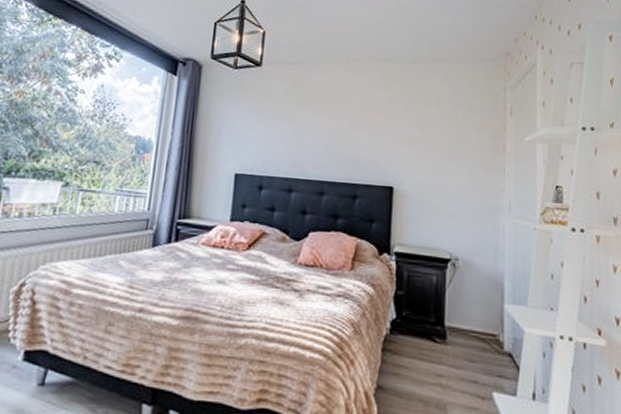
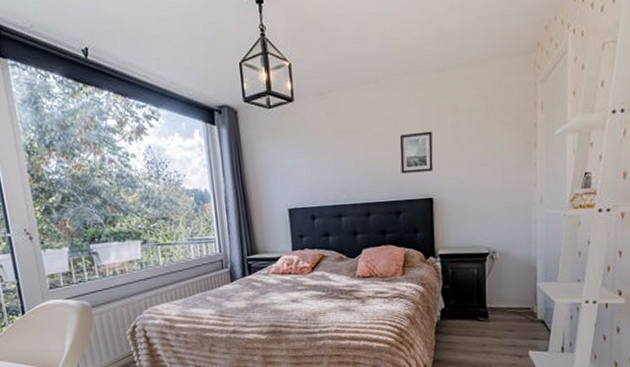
wall art: none [362,116,398,159] -> present [399,131,433,174]

